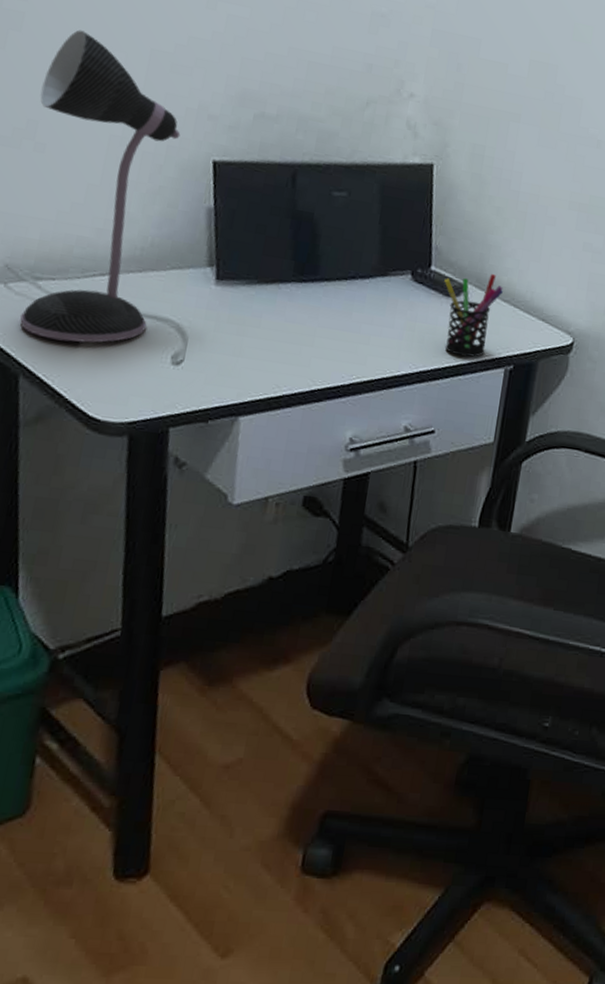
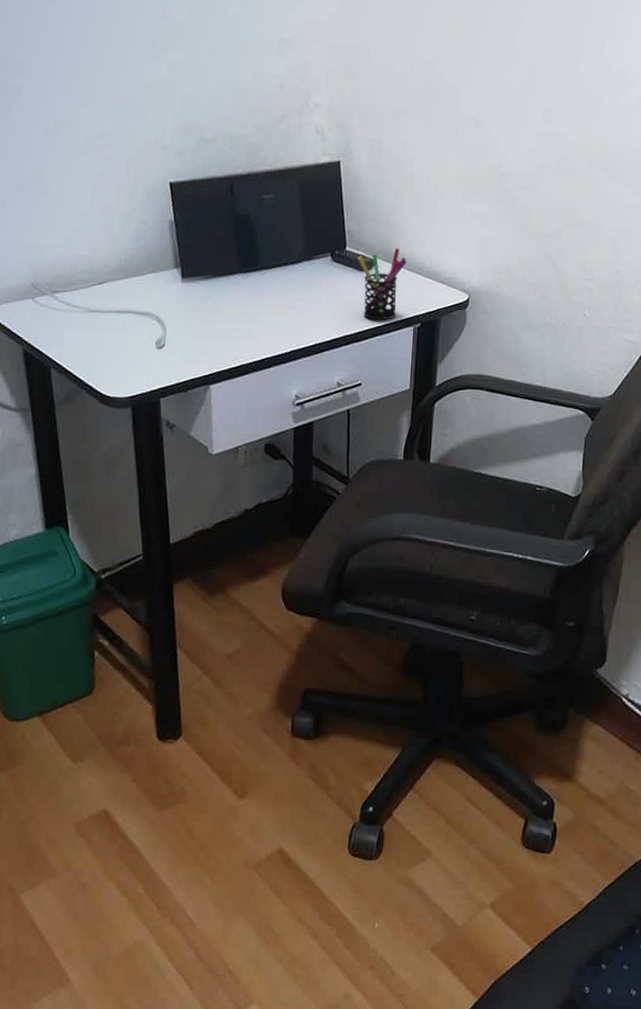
desk lamp: present [19,30,181,343] -> none [40,92,144,338]

